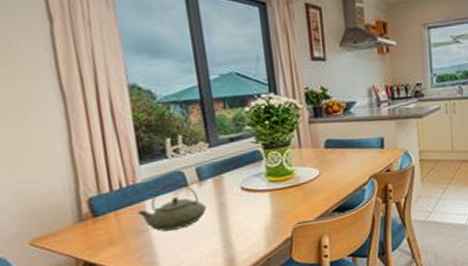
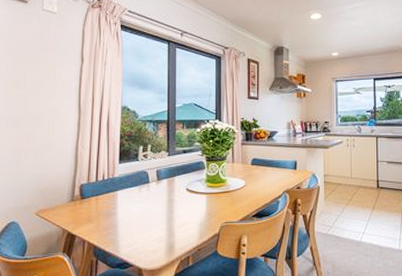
teapot: present [137,183,207,232] -> none [111,180,160,216]

